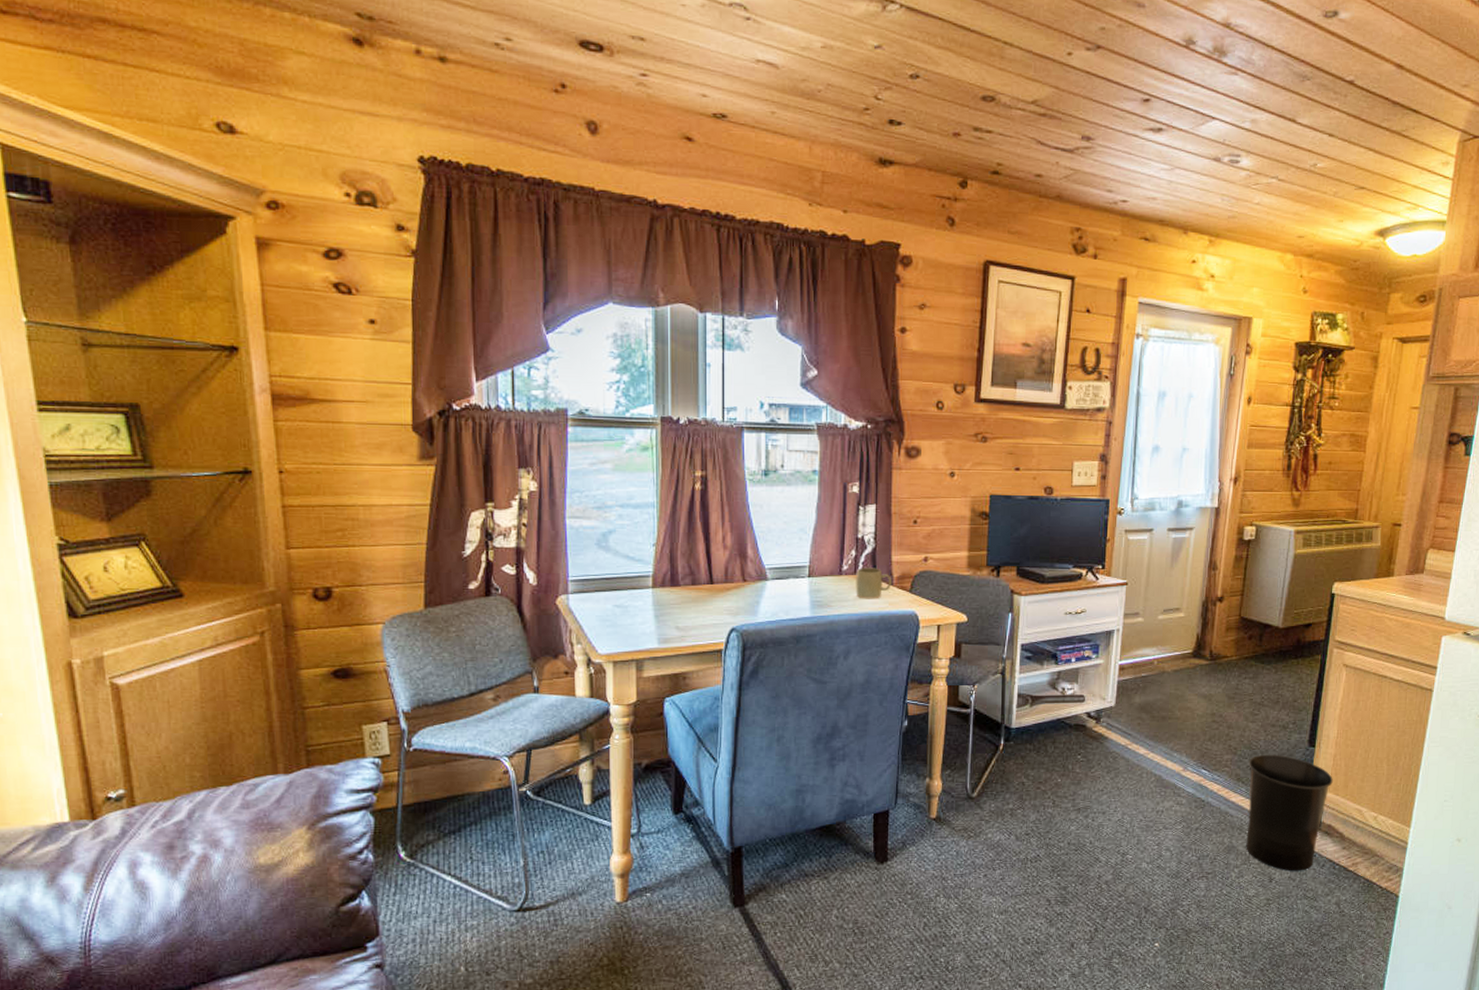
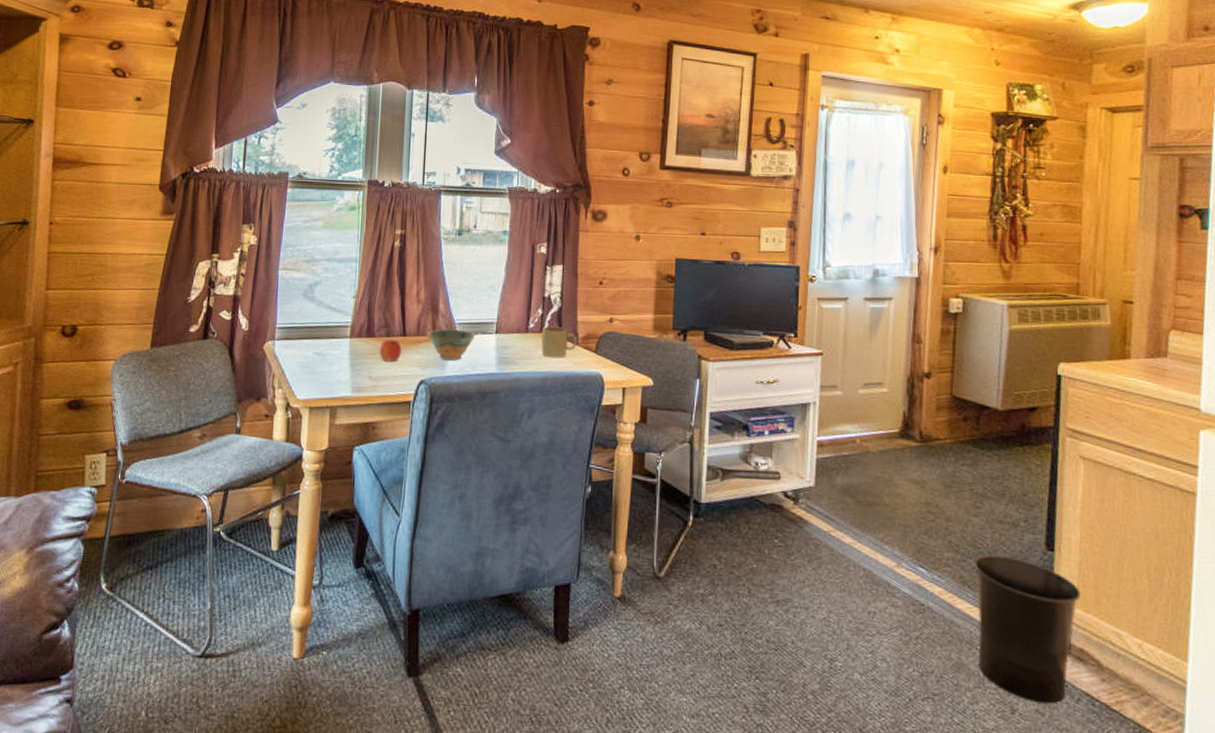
fruit: none [685,587,710,612] -> present [379,338,402,363]
bowl: none [736,574,787,607] -> present [427,329,476,361]

